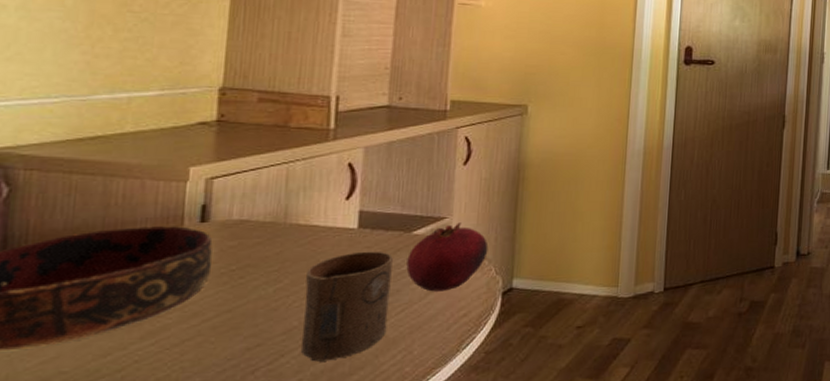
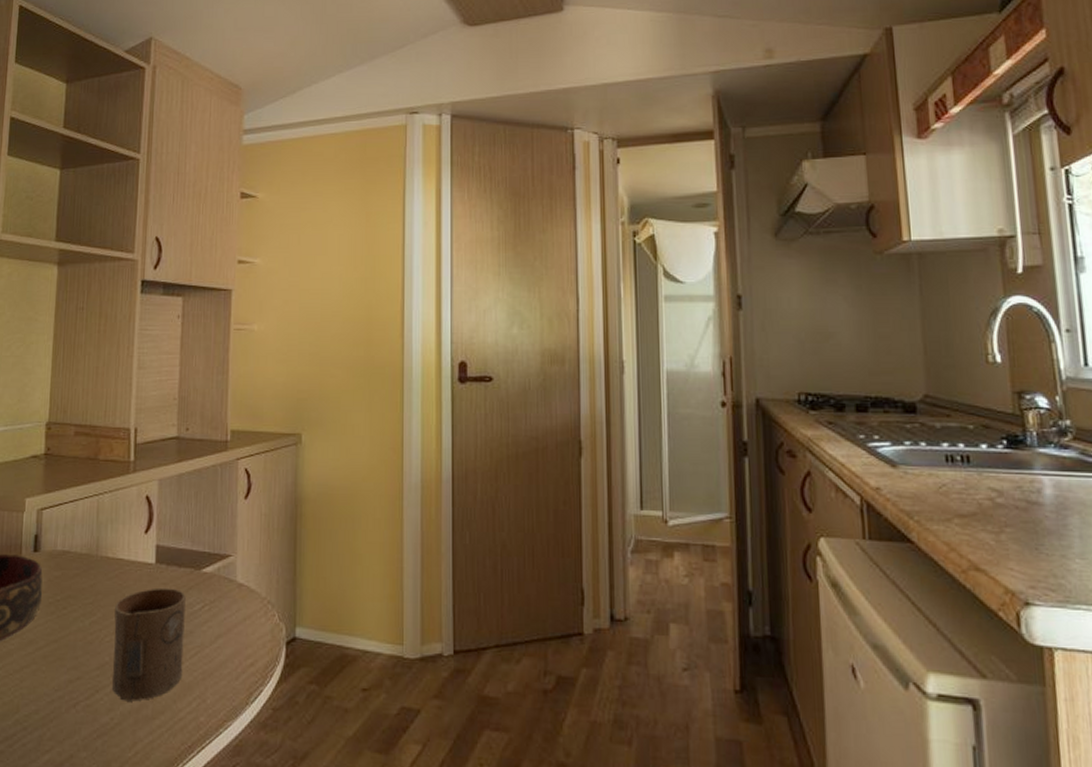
fruit: present [406,223,489,292] -> none [198,561,271,636]

